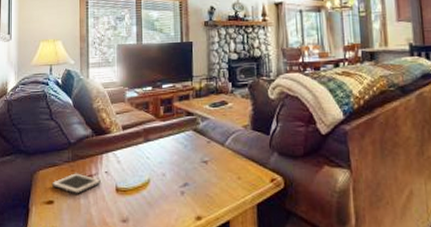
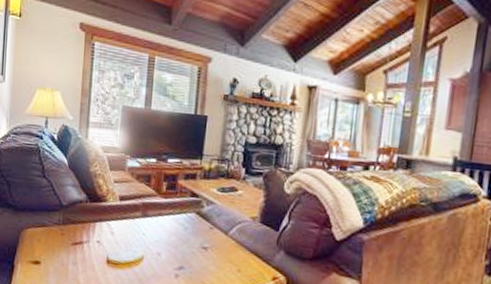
cell phone: present [51,173,101,194] -> none [39,237,92,259]

